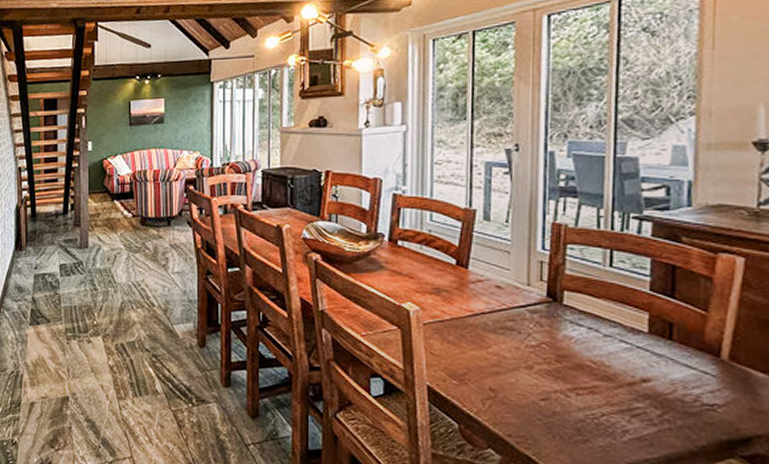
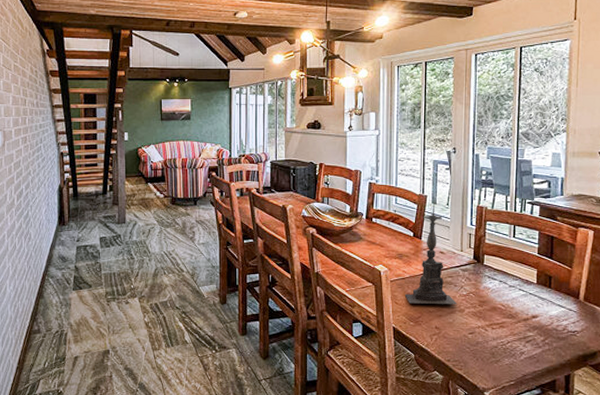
candle holder: none [443,218,523,359] -> present [404,202,458,305]

